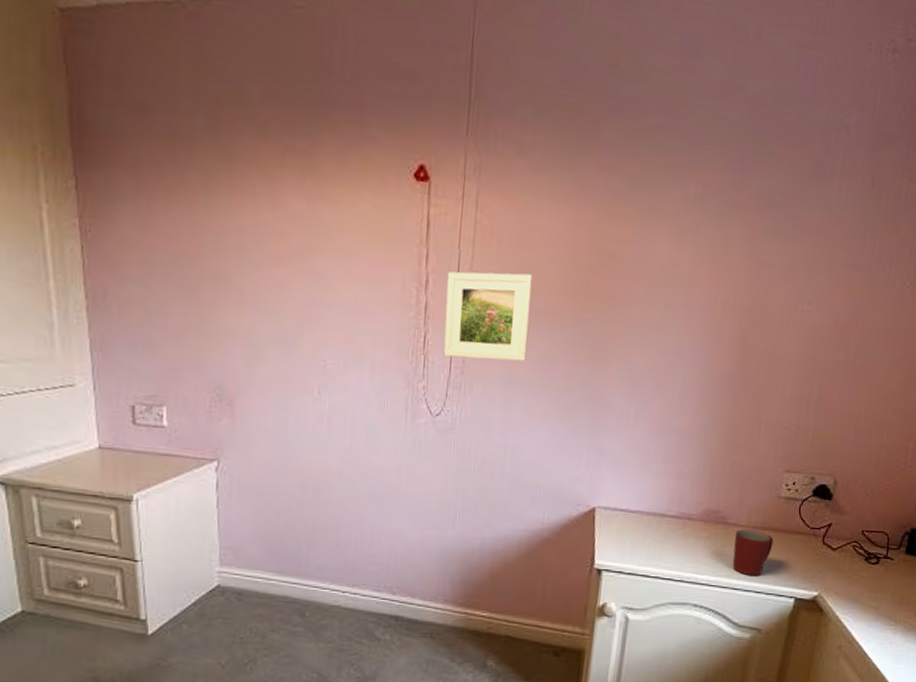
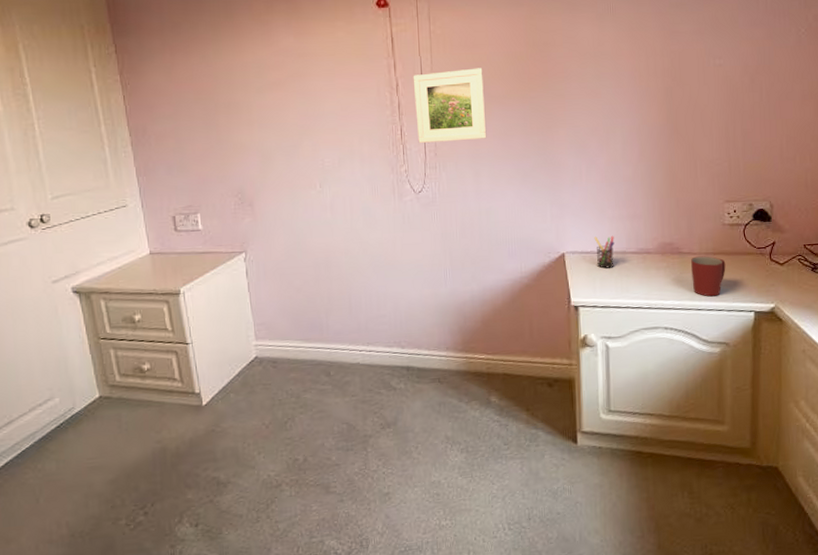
pen holder: none [629,493,655,531] -> present [594,235,614,269]

